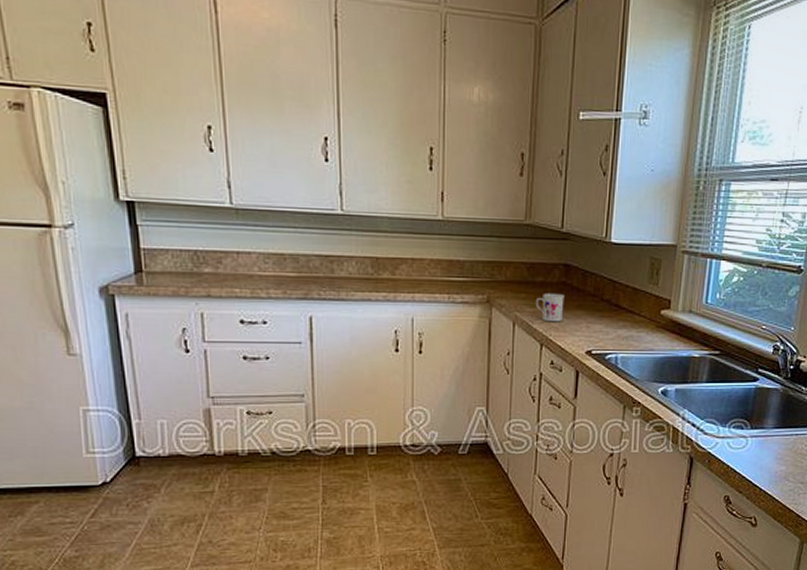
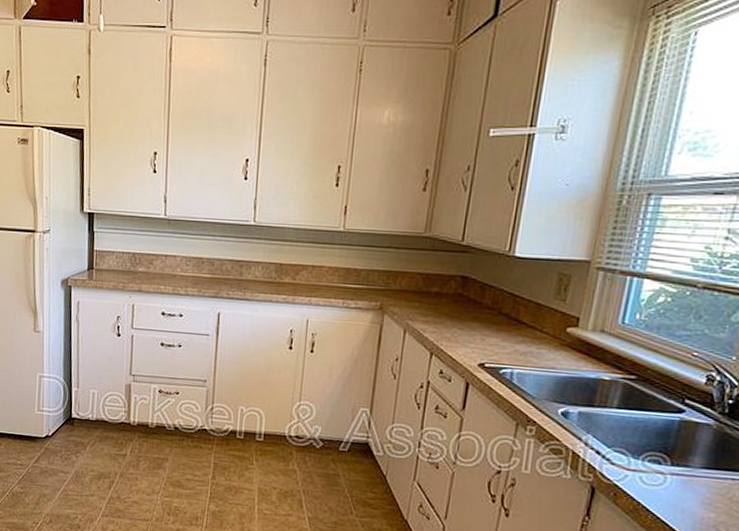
mug: present [535,292,565,322] -> none [428,303,460,333]

